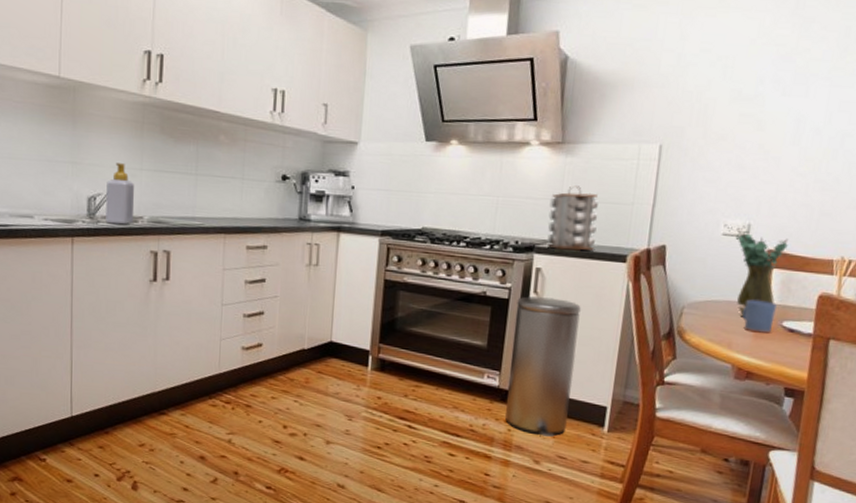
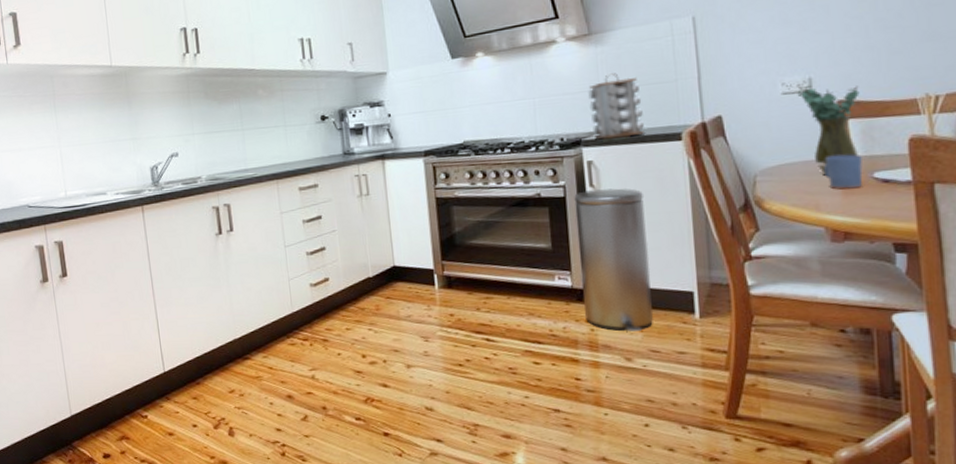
soap bottle: present [105,163,134,225] -> none [165,131,193,188]

